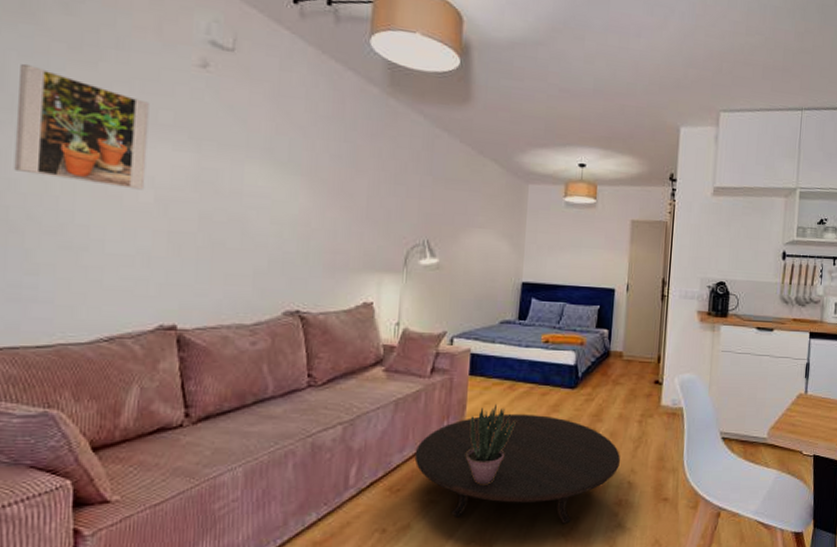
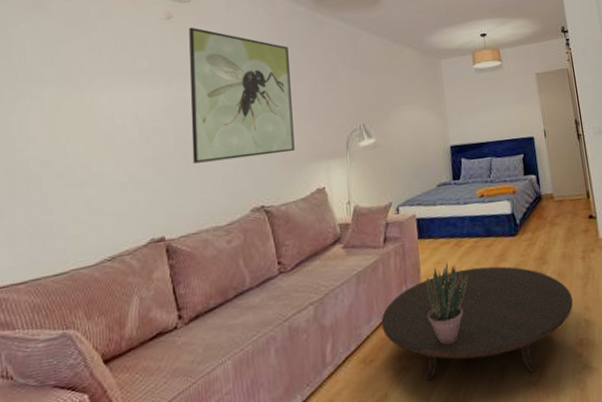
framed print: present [13,63,149,190] -> none [31,44,131,130]
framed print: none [218,83,351,256] -> present [189,27,295,164]

